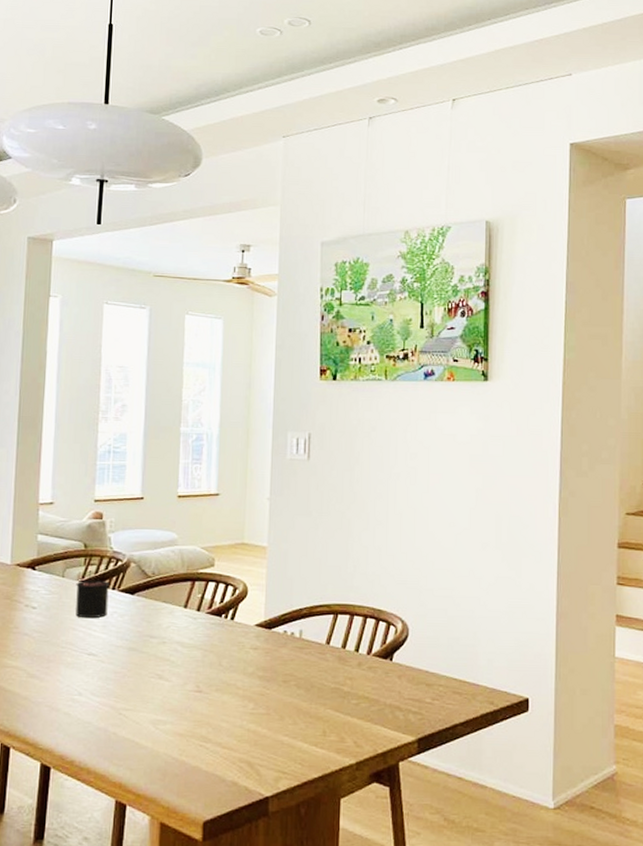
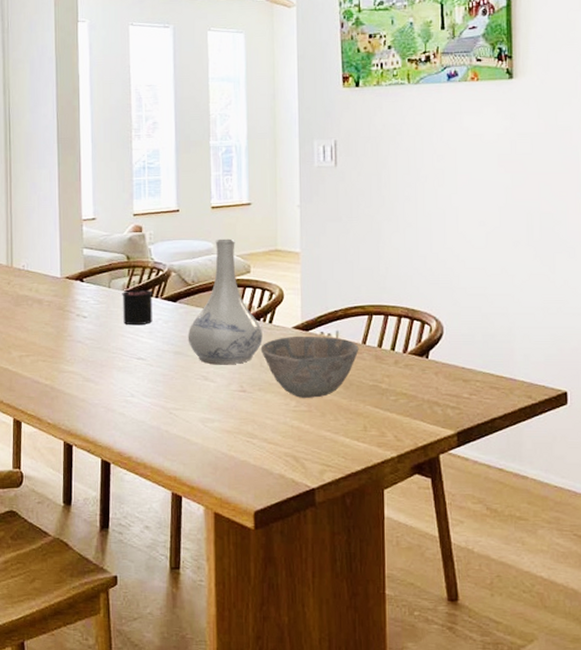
vase: none [144,529,223,663] -> present [188,238,263,365]
bowl: none [220,634,323,700] -> present [260,335,359,398]

